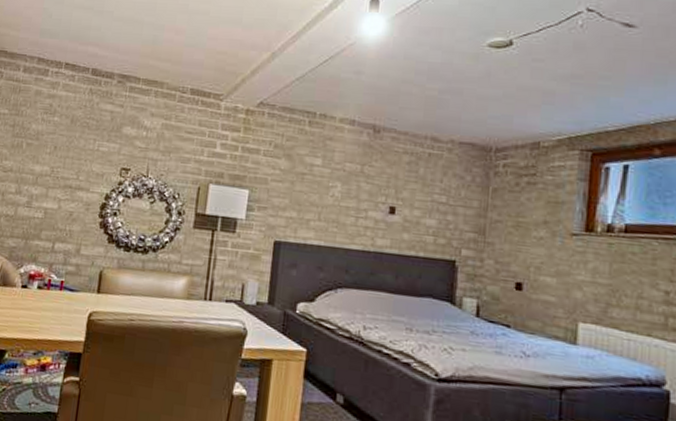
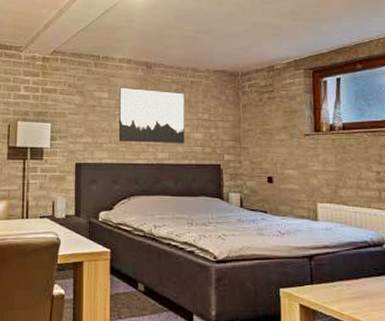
wall art: none [329,153,418,231] -> present [118,87,185,144]

